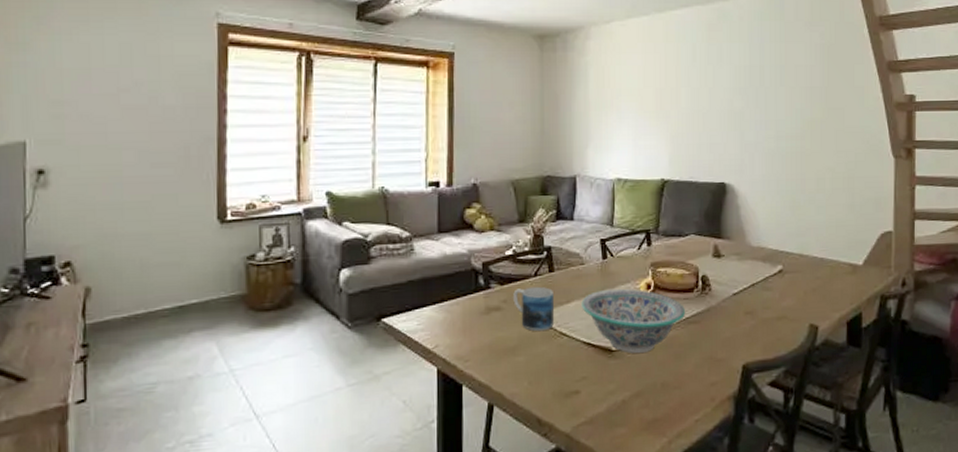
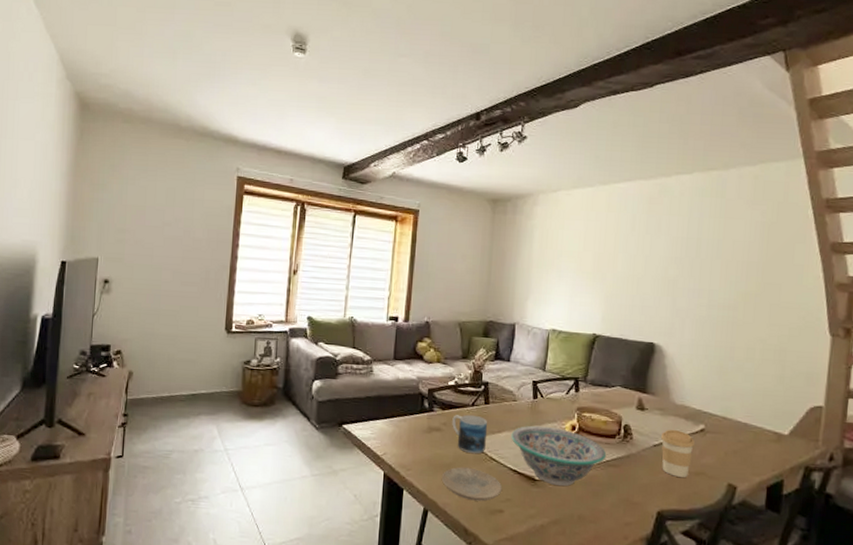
plate: none [506,347,577,386] -> present [441,467,503,501]
coffee cup: none [740,274,774,325] -> present [661,429,694,477]

